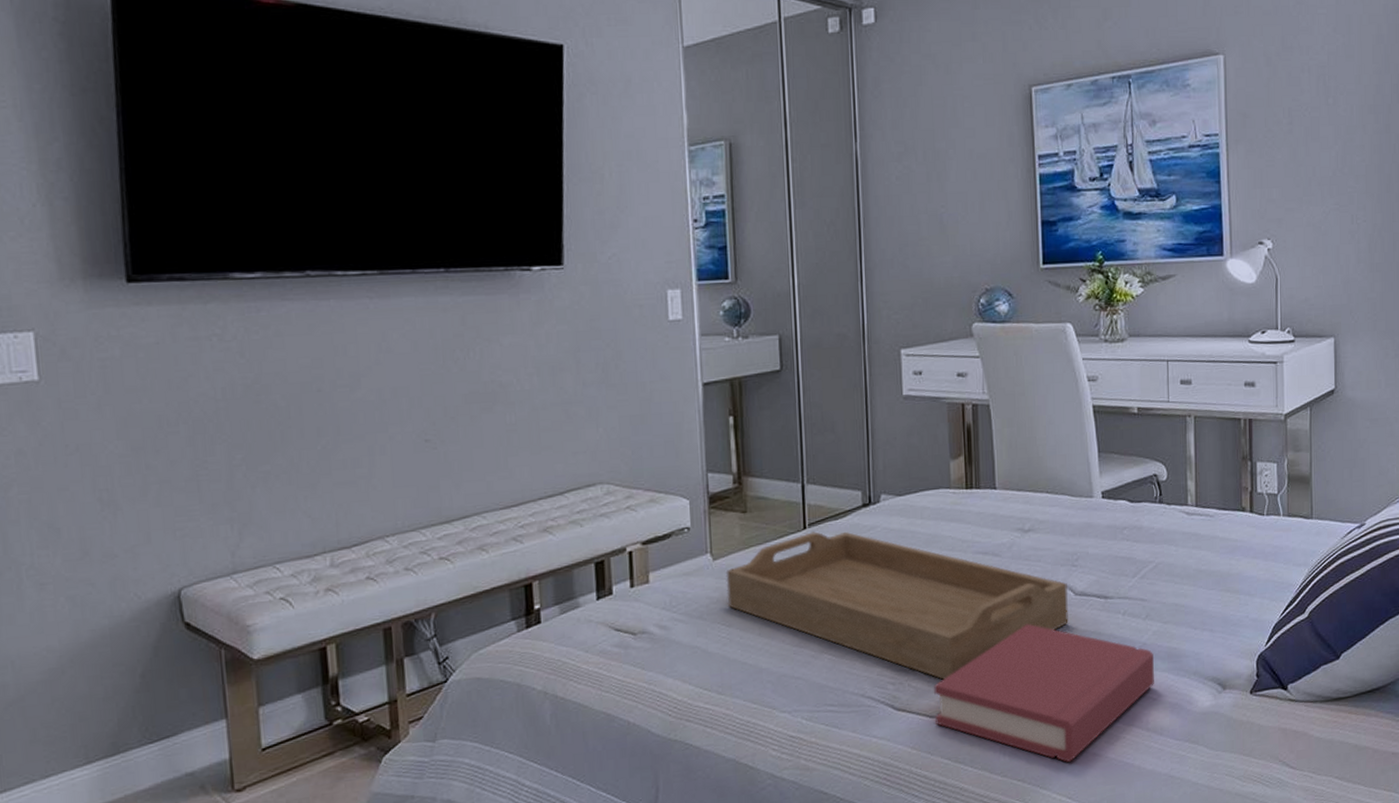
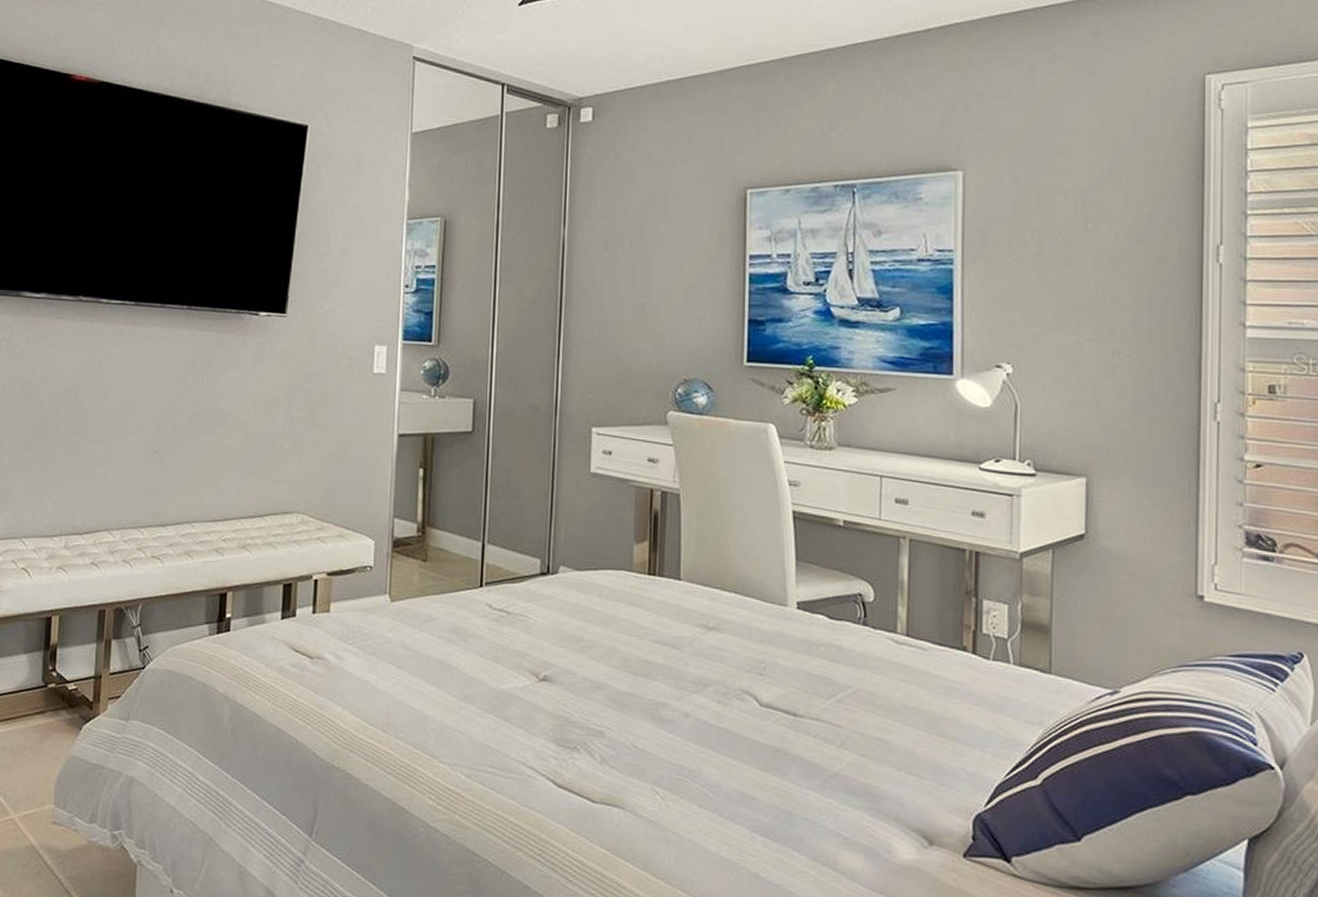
serving tray: present [725,531,1068,680] -> none [400,591,752,766]
hardback book: present [933,623,1154,762] -> none [596,725,847,885]

